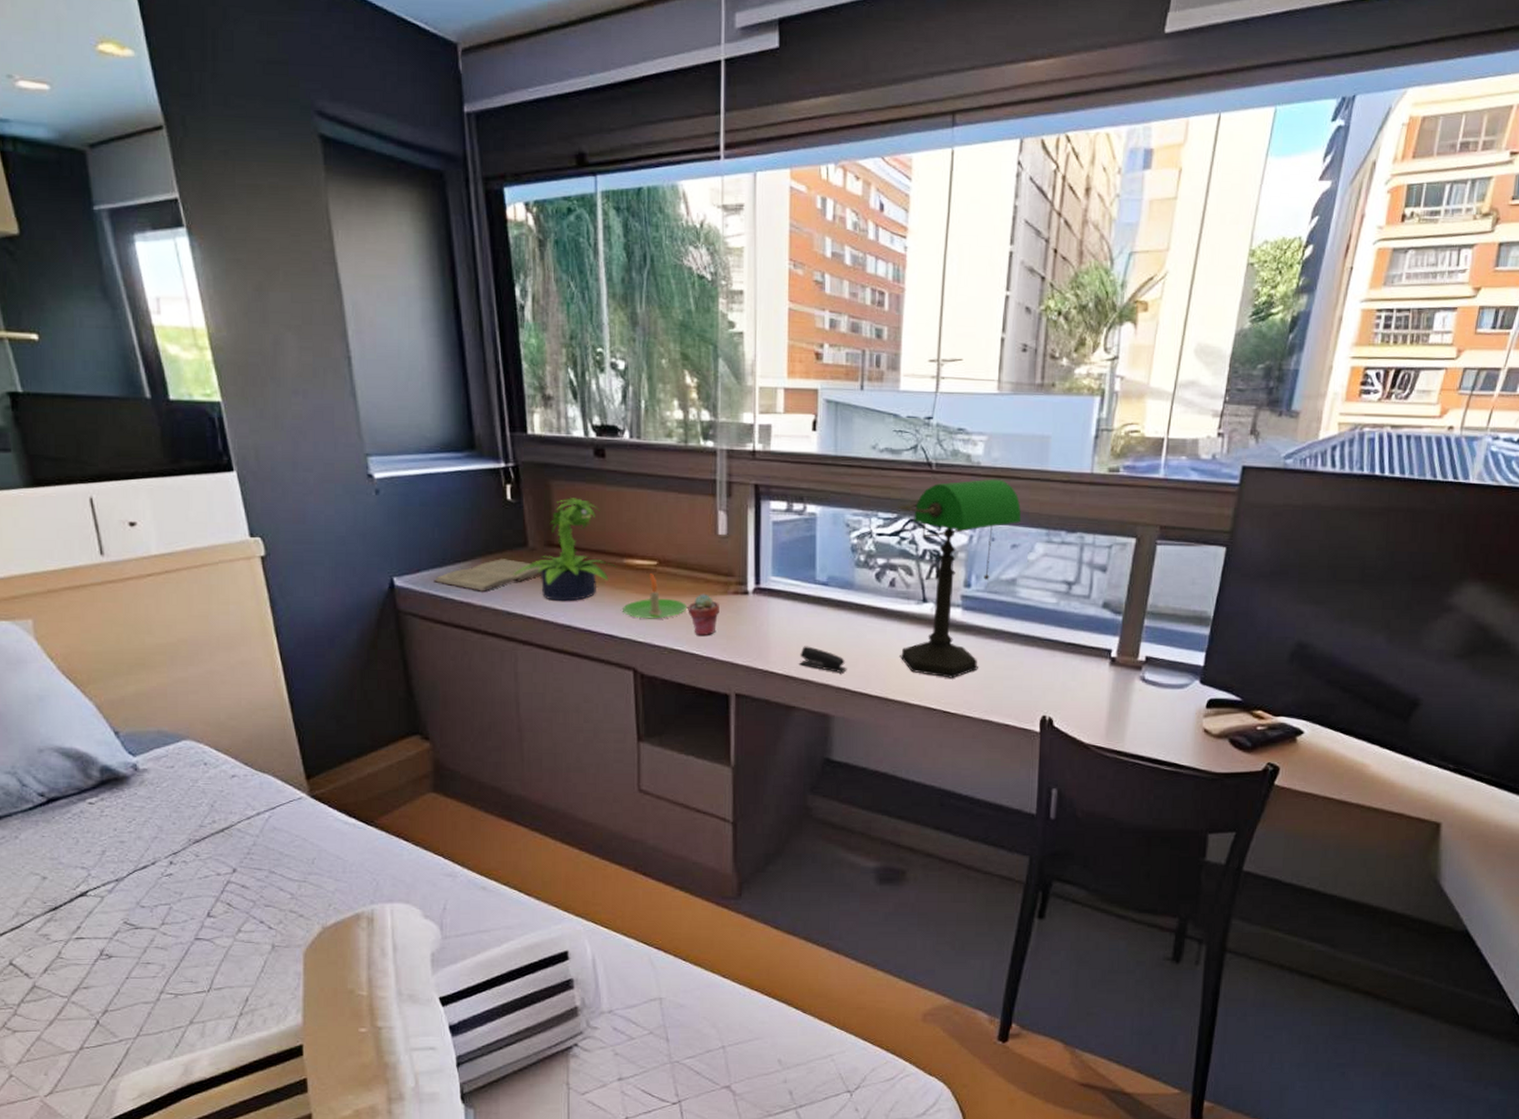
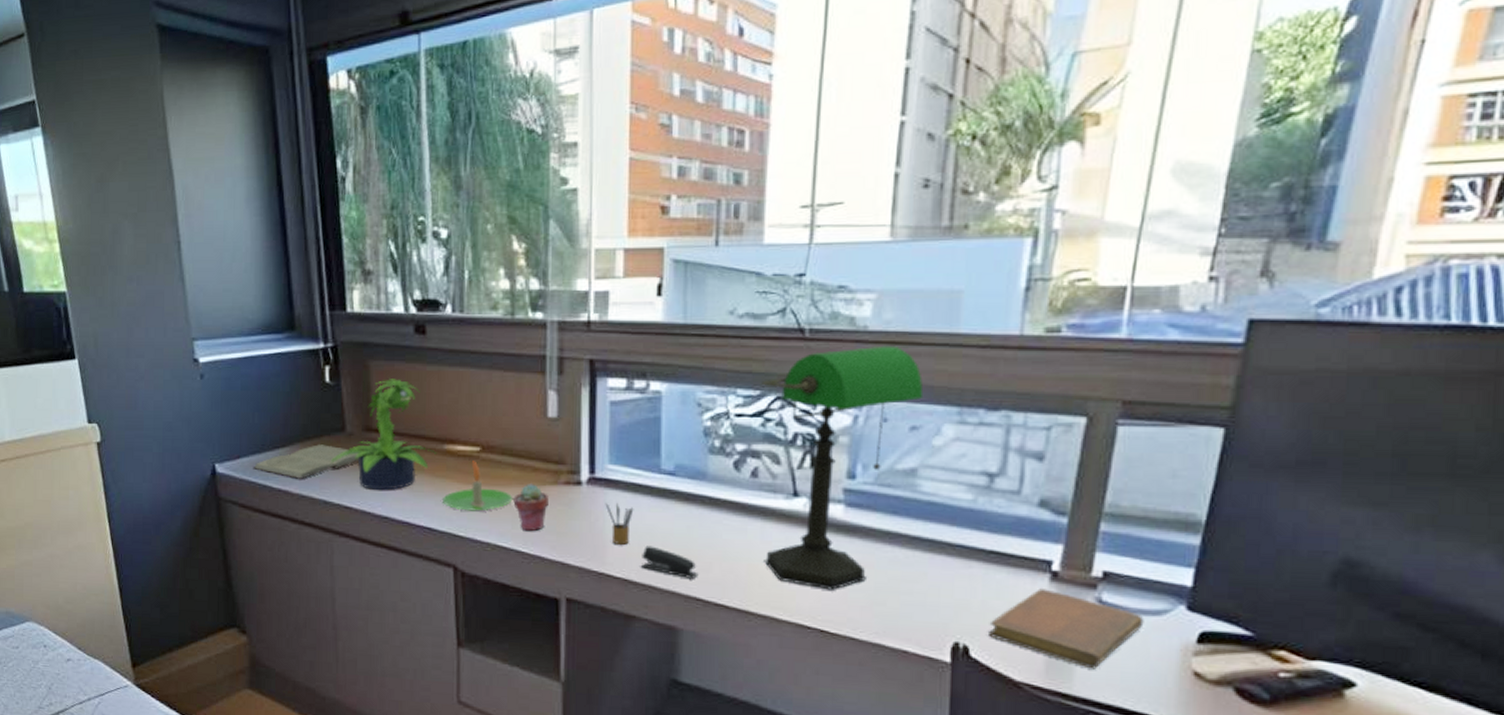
pencil box: none [768,609,794,646] -> present [605,502,634,545]
notebook: none [1066,671,1173,731] -> present [987,588,1144,670]

